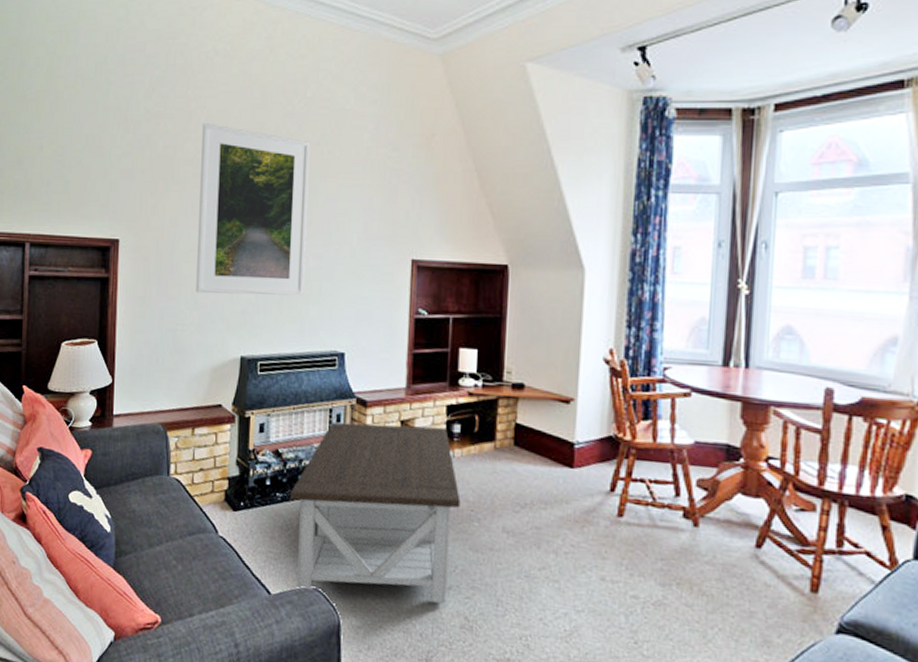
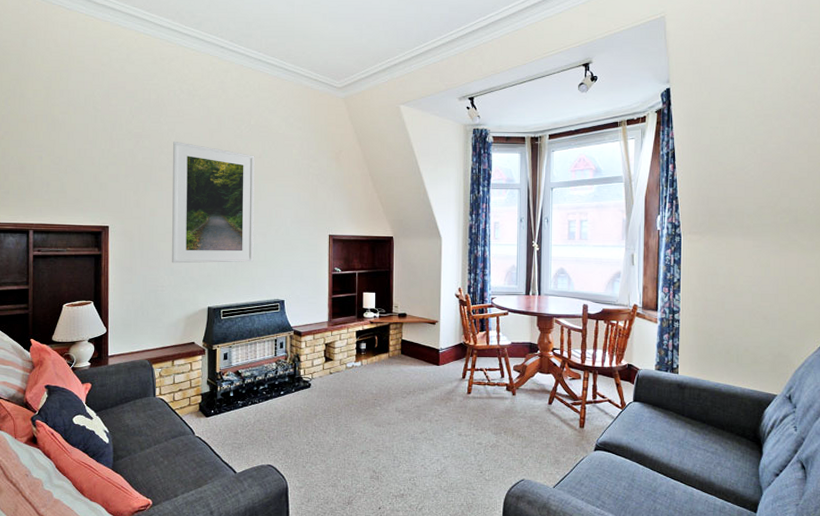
coffee table: present [291,422,461,604] -> none [249,346,368,465]

